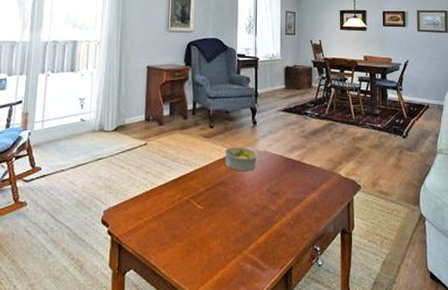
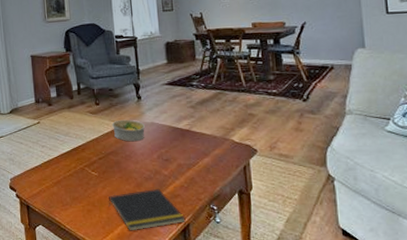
notepad: none [211,227,289,276] -> present [108,189,186,231]

